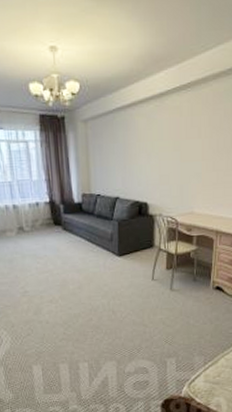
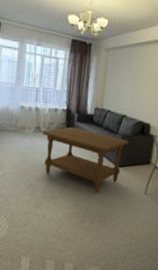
coffee table: none [26,220,126,287] -> present [42,127,129,193]

